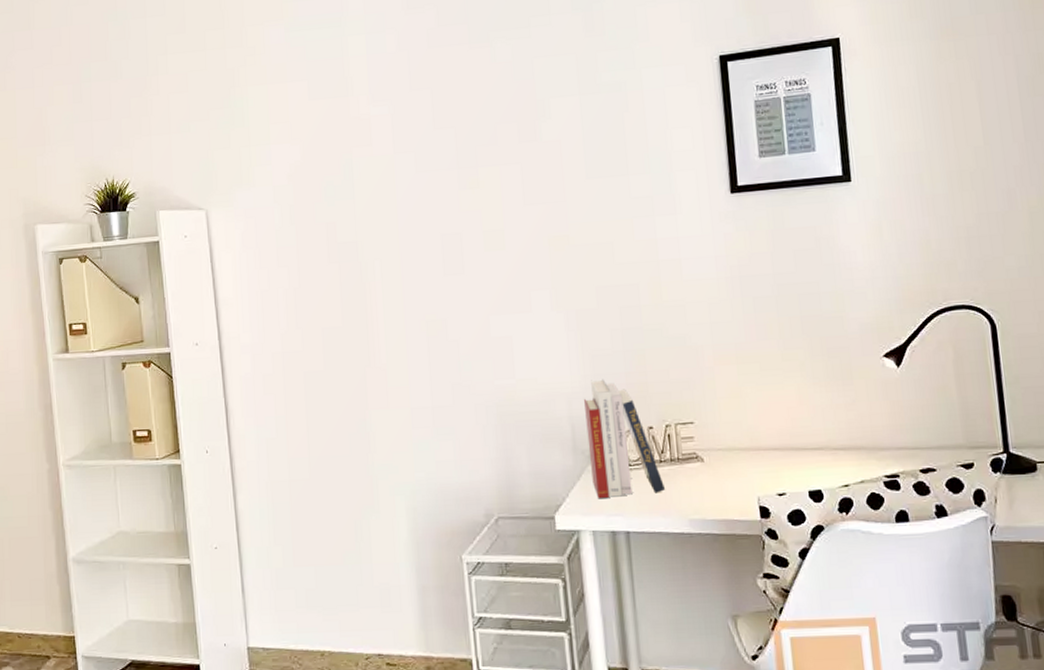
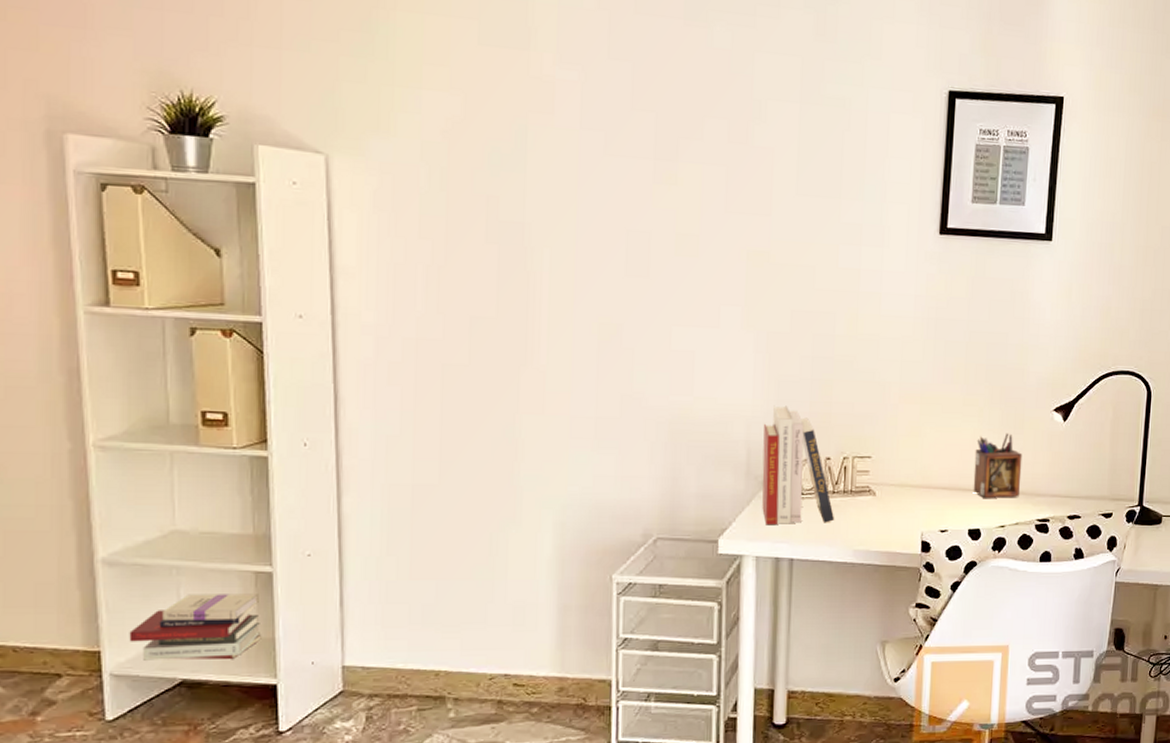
books: none [93,583,186,644] -> present [129,593,262,661]
desk organizer: none [802,385,860,456] -> present [973,433,1023,498]

